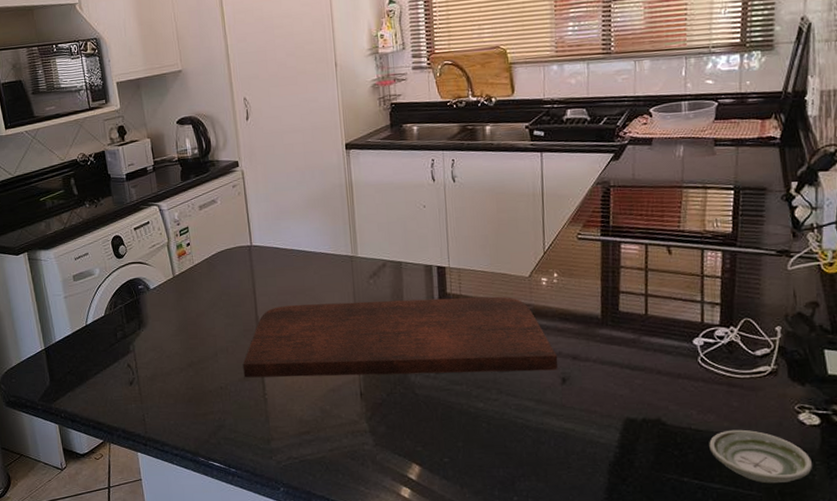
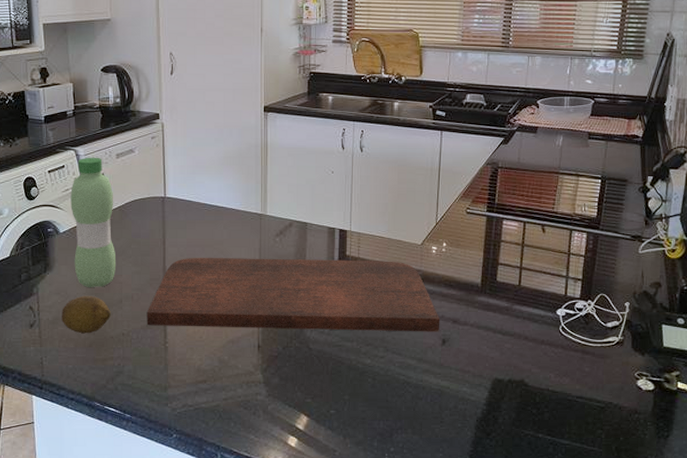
water bottle: none [157,210,209,343] -> present [70,157,117,288]
fruit: none [159,350,208,389] -> present [62,295,111,334]
saucer: present [709,429,813,484] -> none [562,392,645,441]

